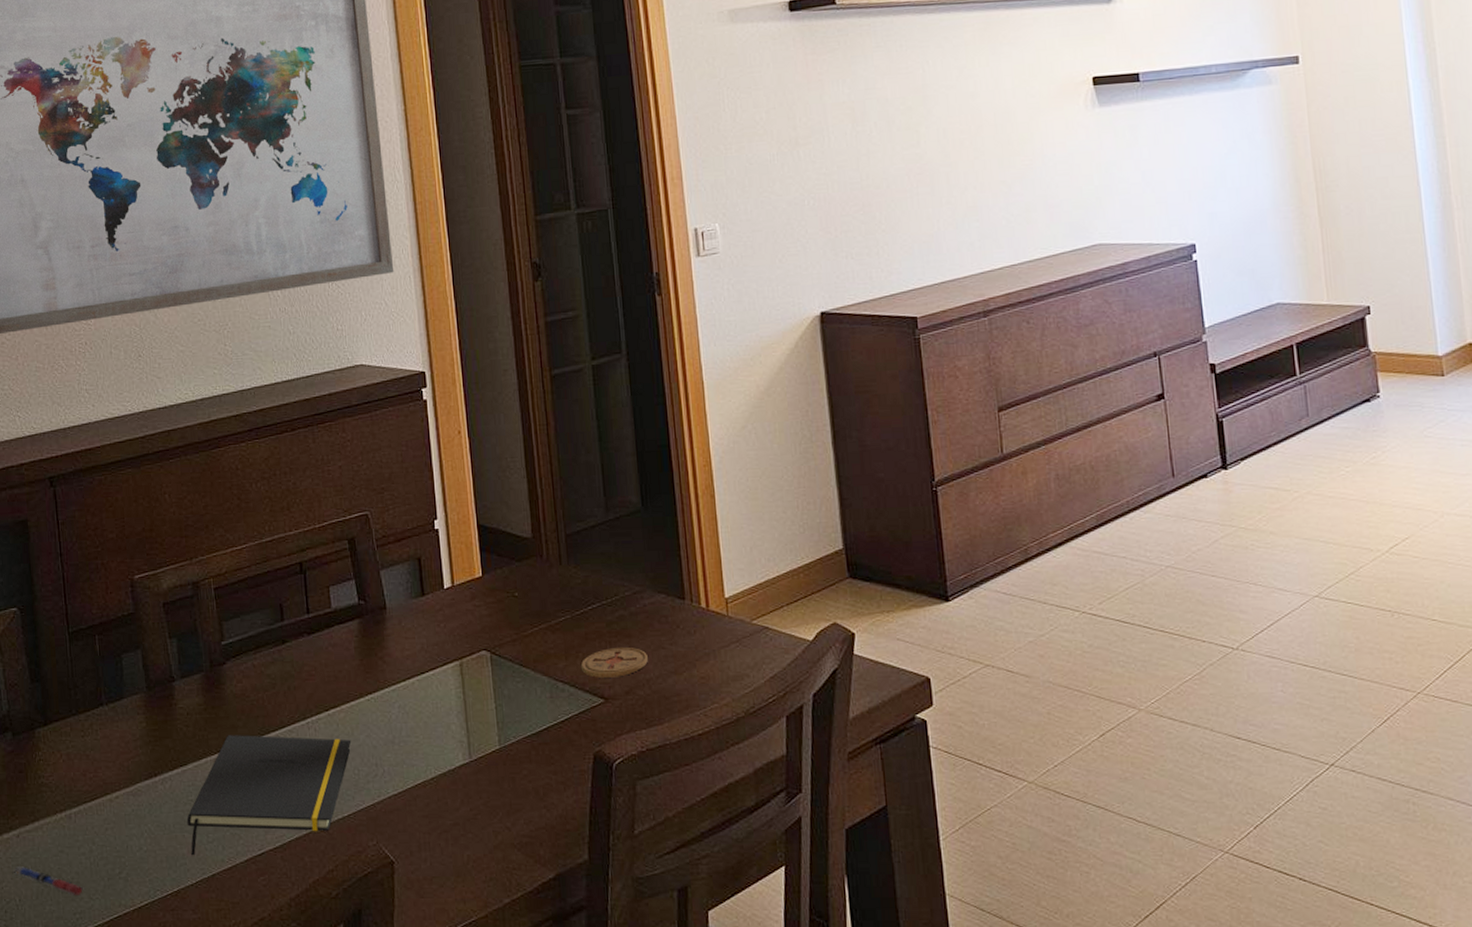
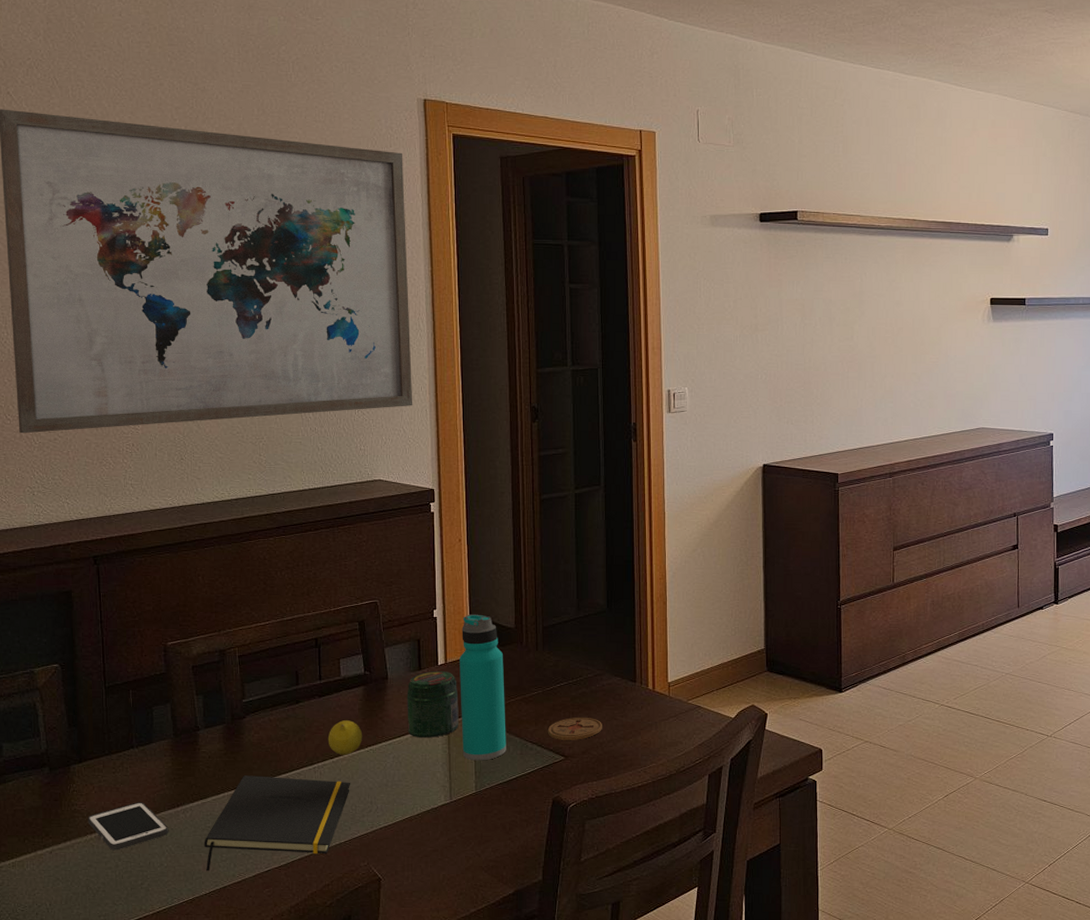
pen: present [13,866,84,895] -> none [45,877,109,901]
cell phone: none [56,770,146,832] -> present [87,801,168,850]
fruit: none [321,662,362,706] -> present [327,720,363,755]
jar: none [409,595,474,681] -> present [407,670,459,738]
water bottle: none [469,523,533,708] -> present [460,614,506,761]

